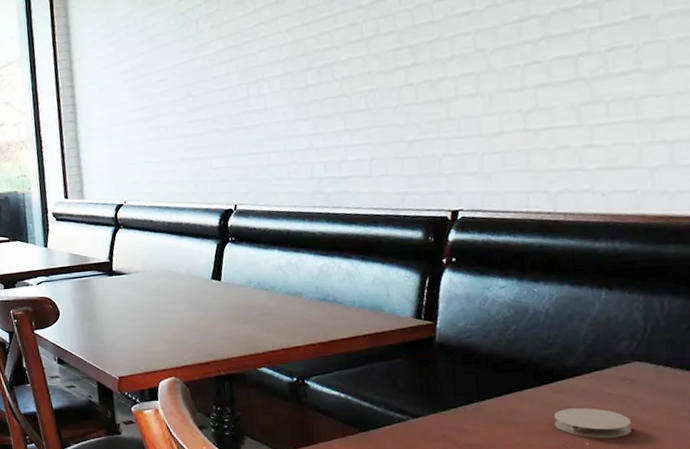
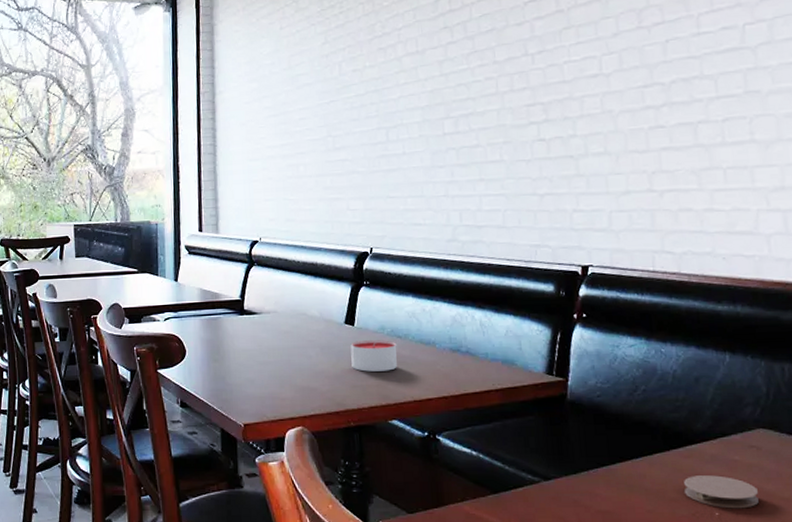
candle: none [218,293,265,324] -> present [350,340,397,372]

